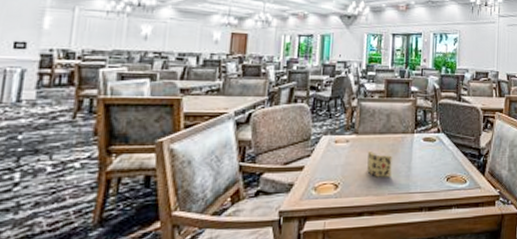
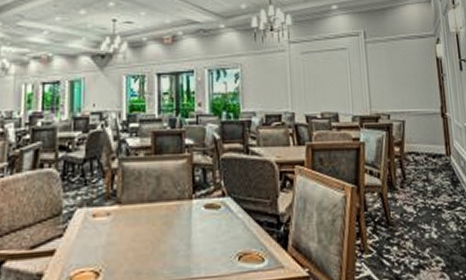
playing card: present [367,150,392,177] -> none [135,224,167,260]

